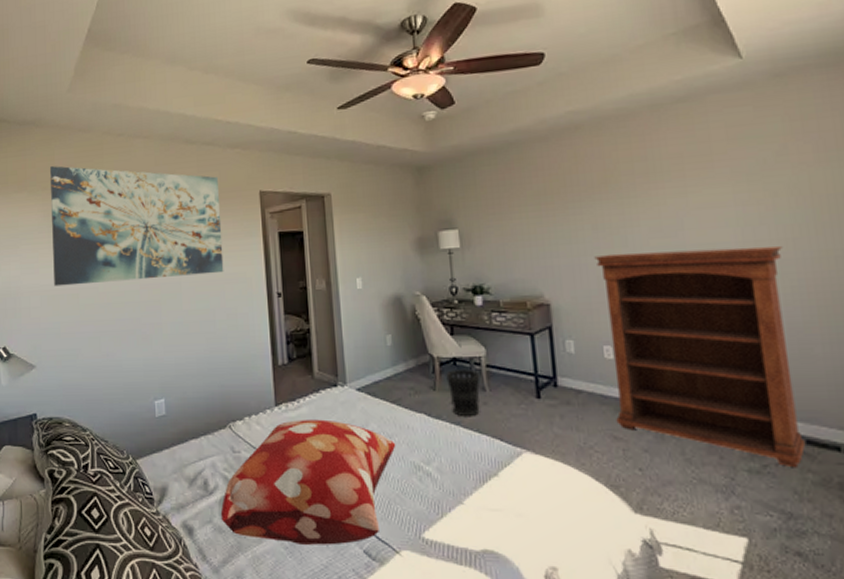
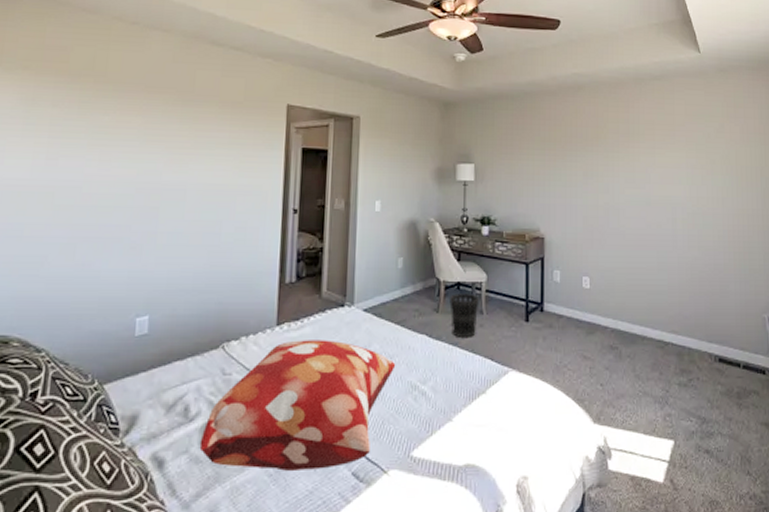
wall art: present [49,166,224,286] -> none [22,44,243,184]
bookshelf: present [594,246,806,468] -> none [583,198,719,382]

